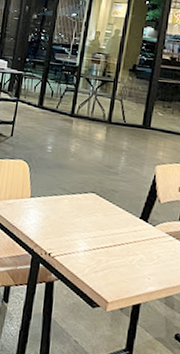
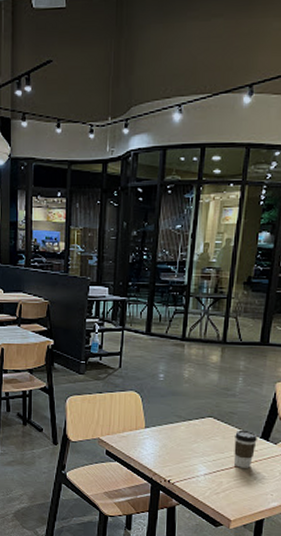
coffee cup: none [113,208,137,249] -> present [233,429,258,468]

